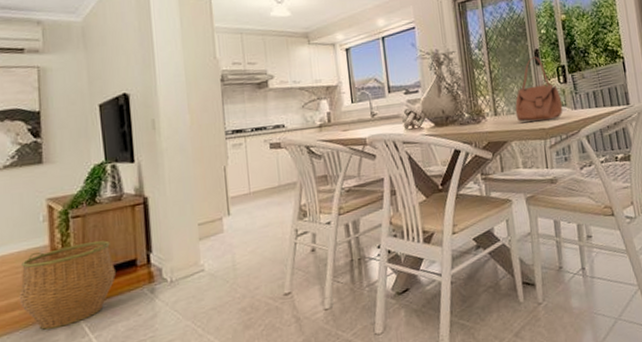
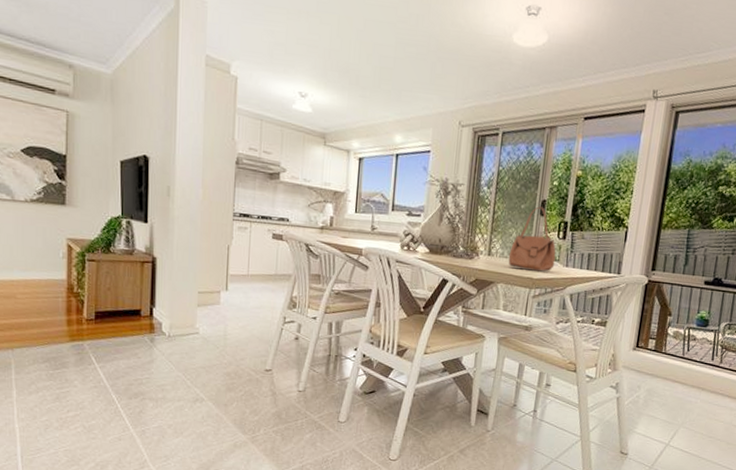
basket: present [19,240,117,330] -> none [38,284,123,352]

